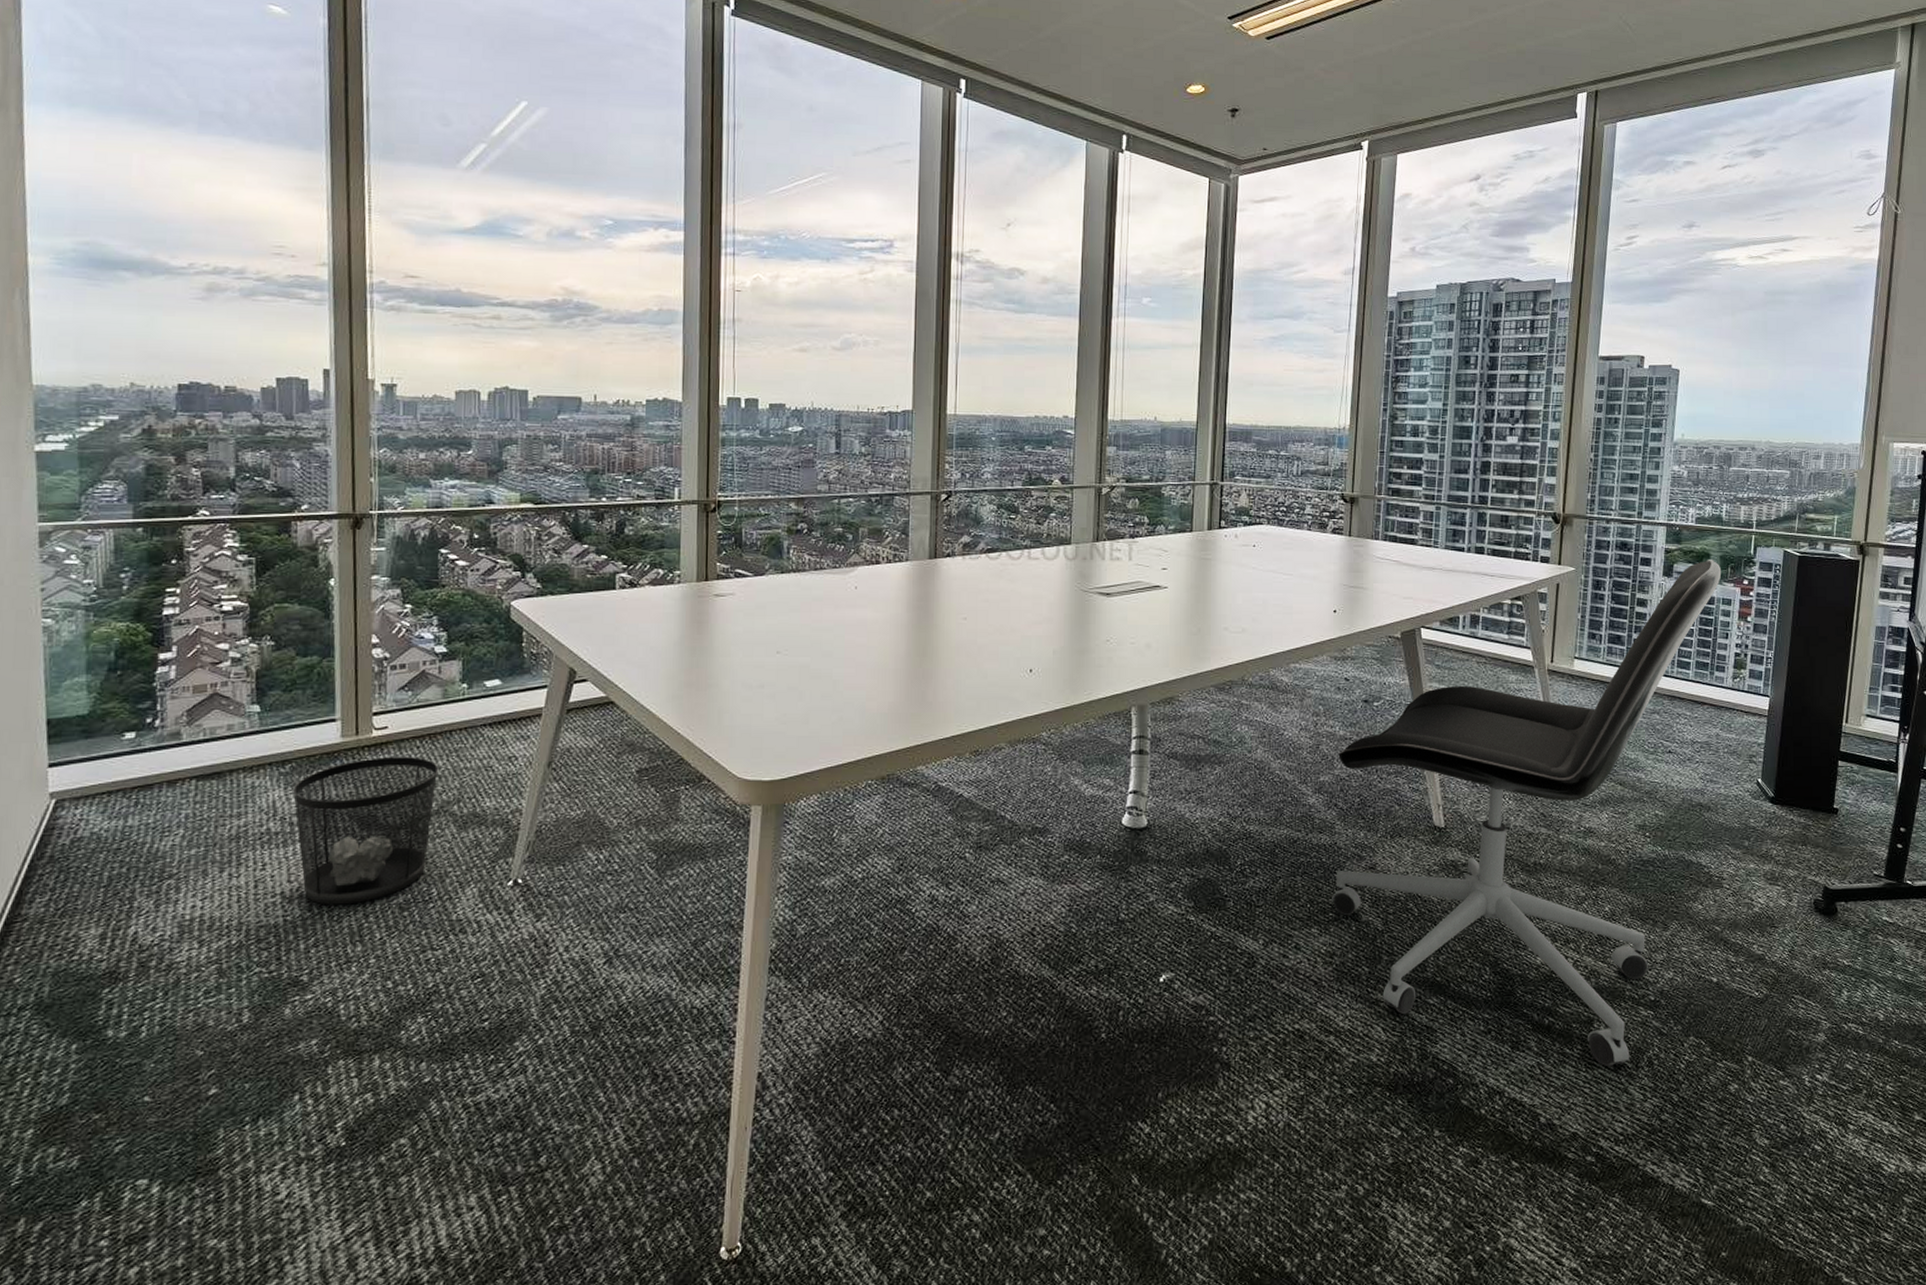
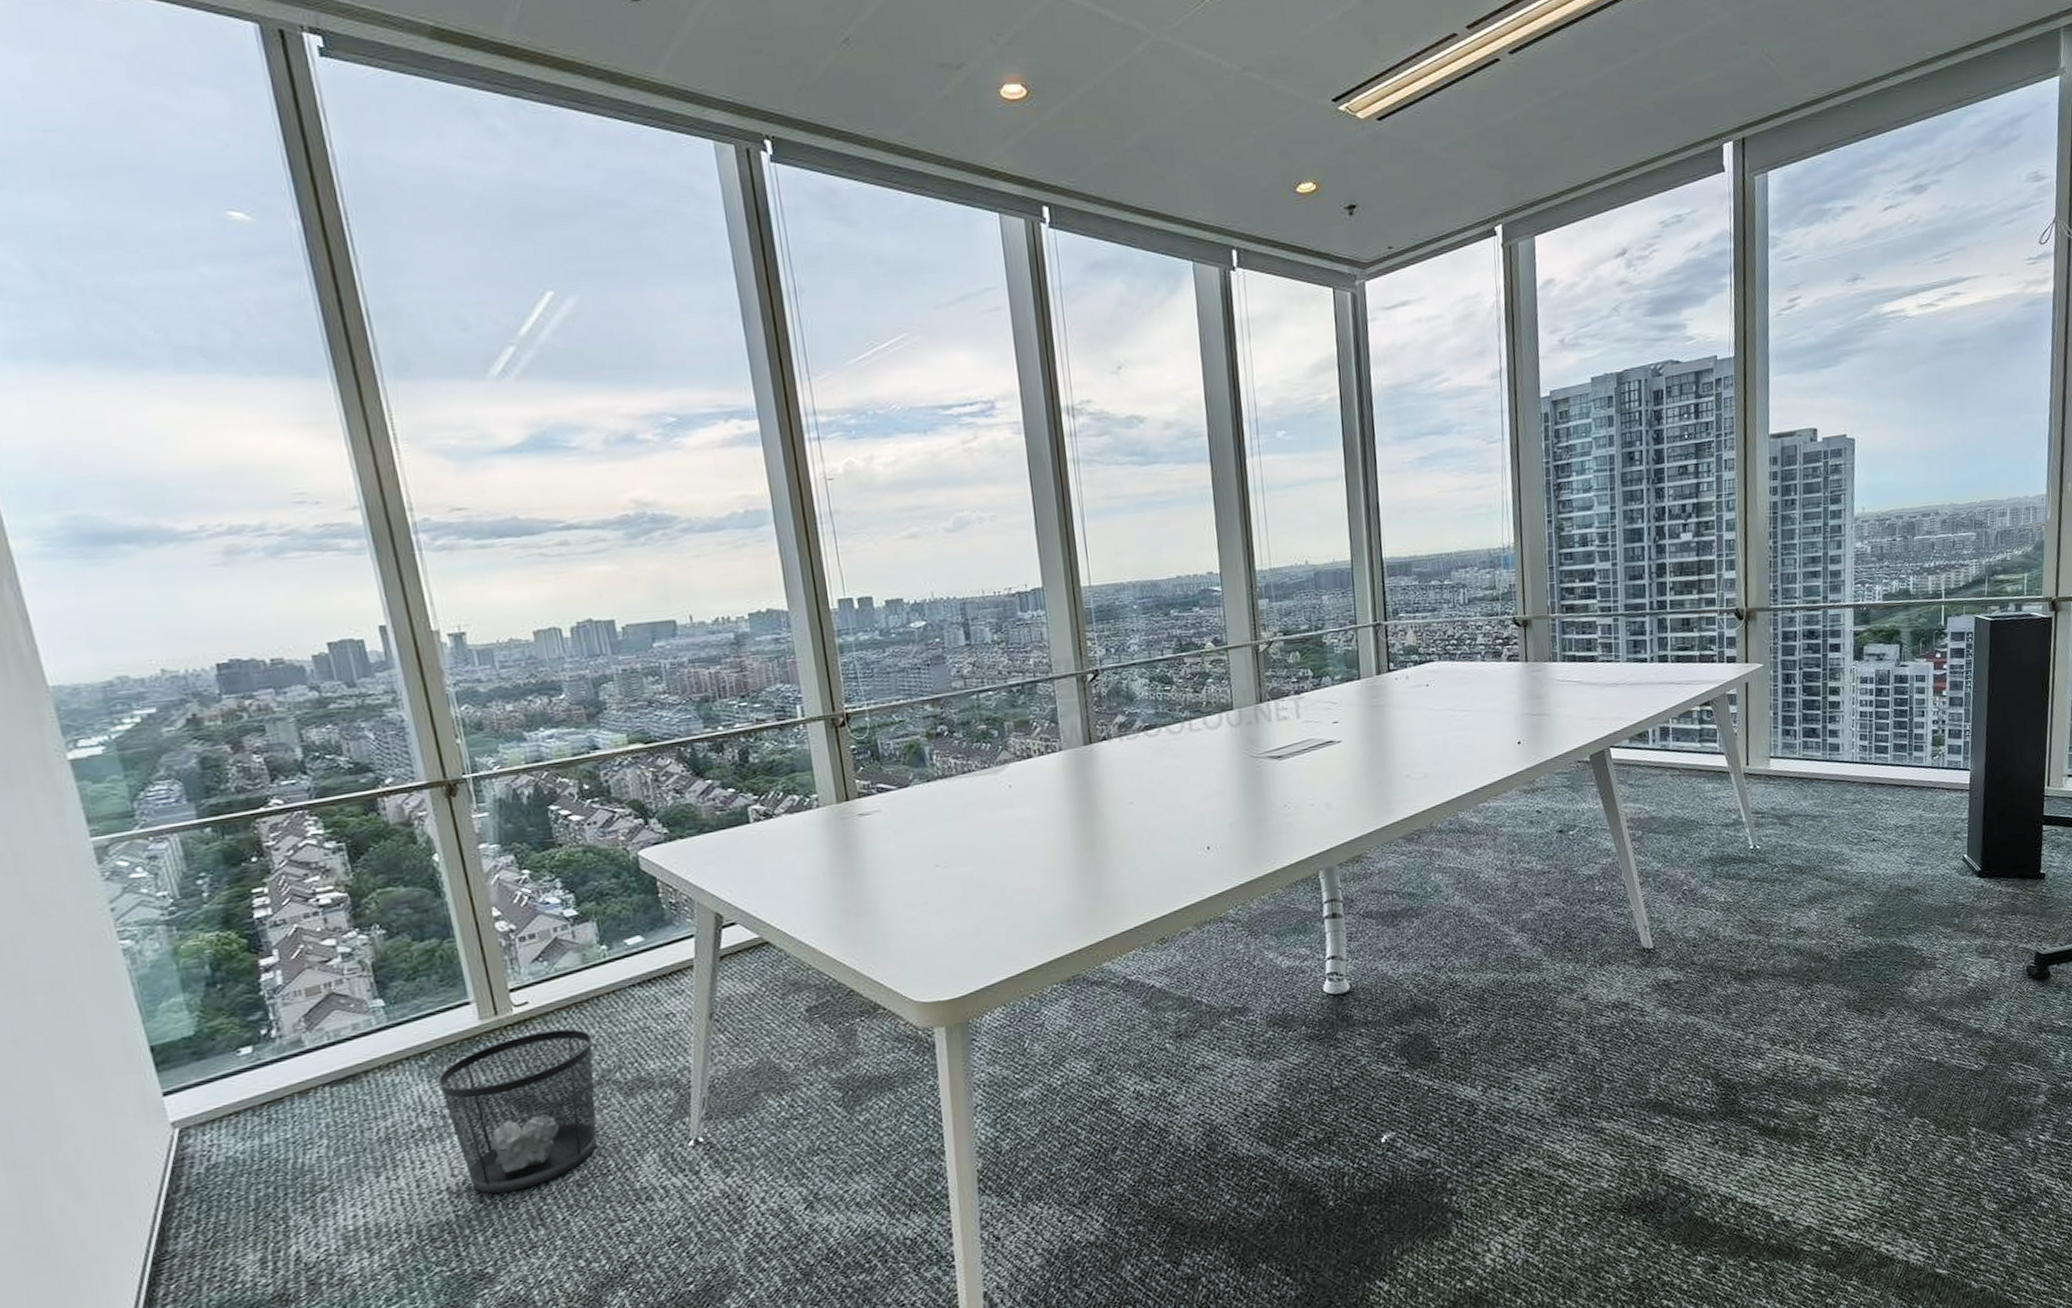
office chair: present [1332,560,1722,1066] -> none [1538,636,1913,1158]

